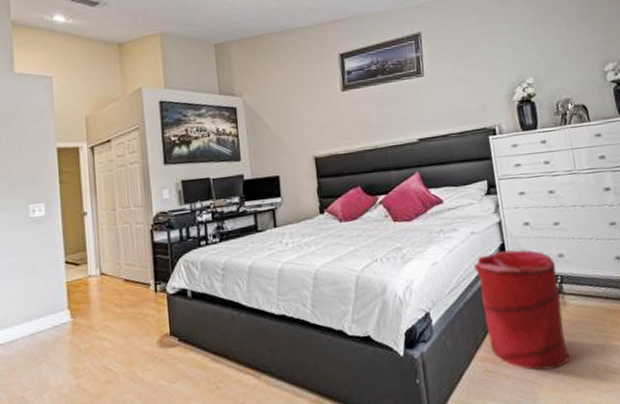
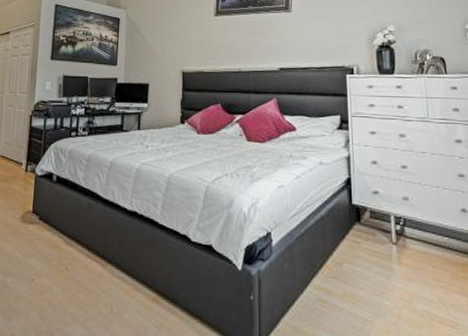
laundry hamper: present [474,249,570,370] -> none [319,184,405,310]

